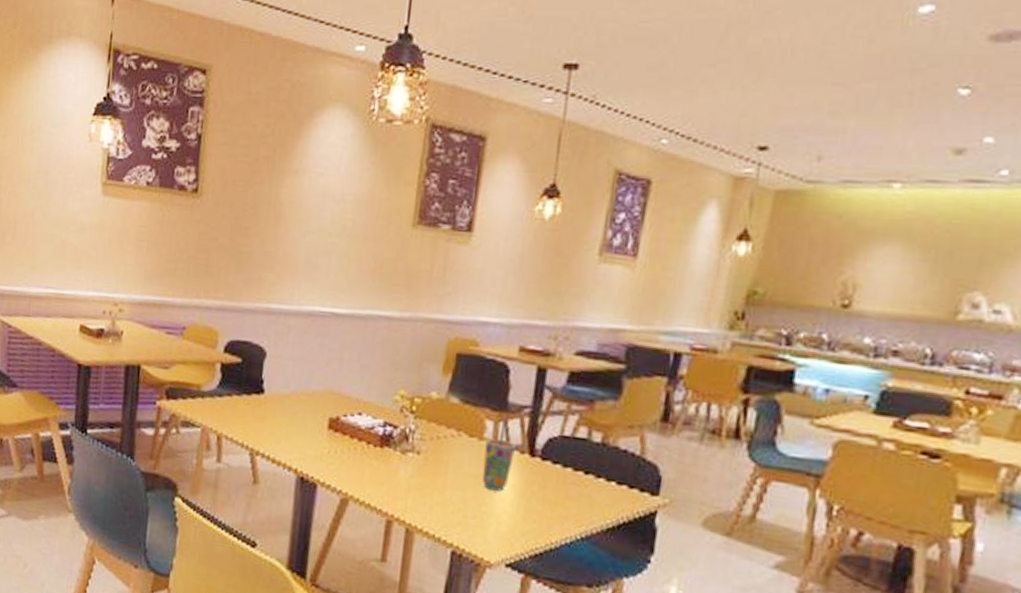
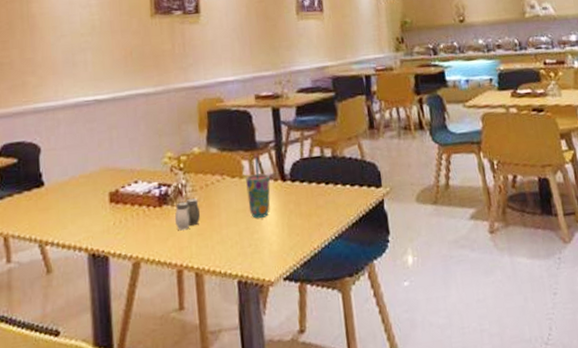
salt and pepper shaker: none [394,446,425,480] -> present [175,197,200,231]

